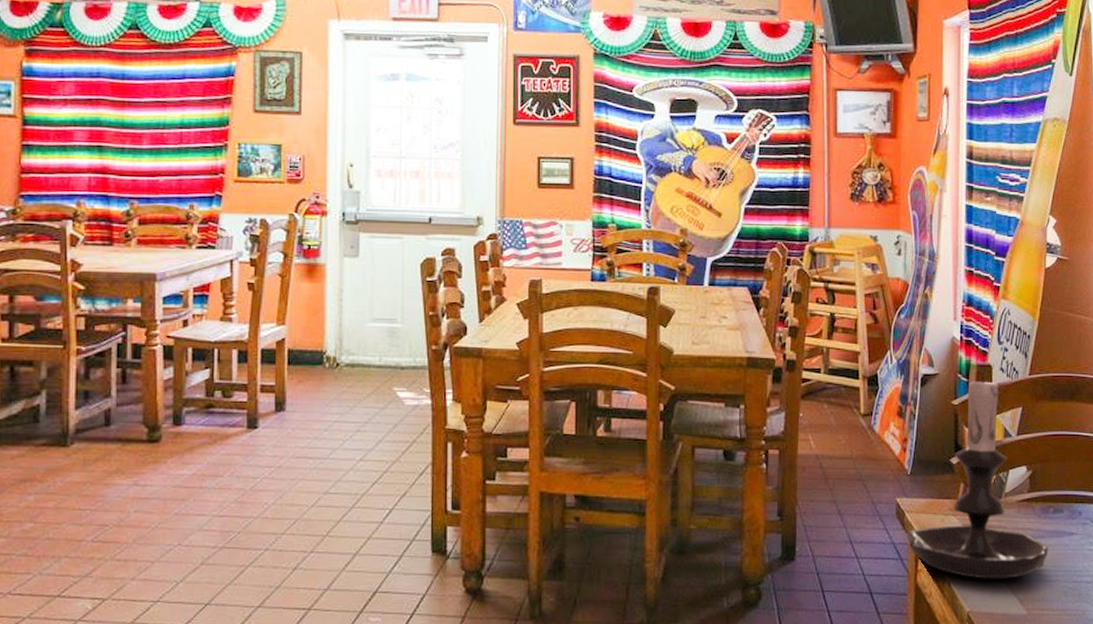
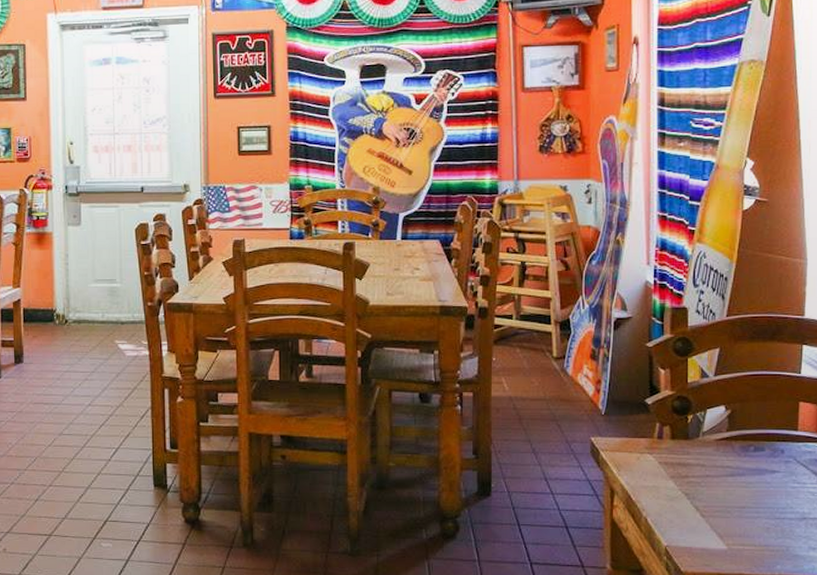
candle holder: present [906,368,1049,579] -> none [601,310,749,515]

